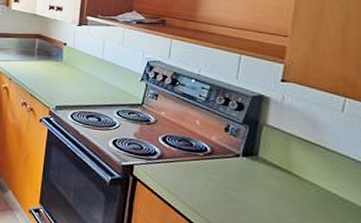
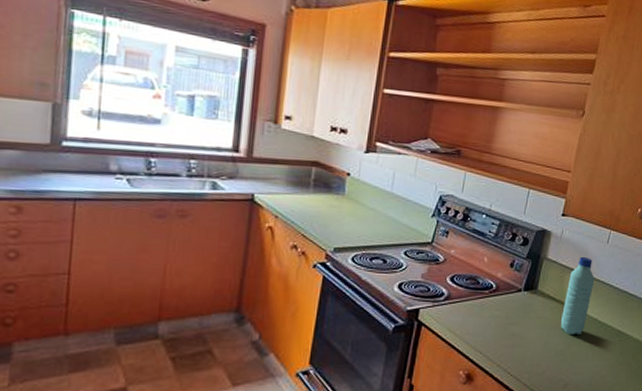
water bottle: none [290,124,329,210] -> present [561,256,595,336]

